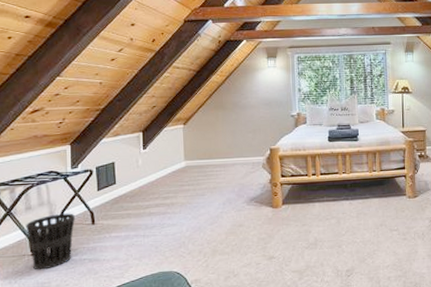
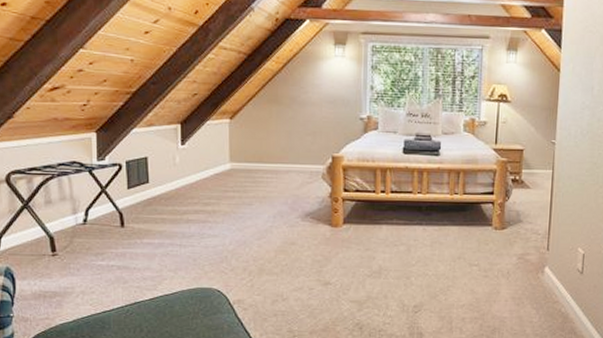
wastebasket: present [26,213,75,270] -> none [46,211,102,273]

